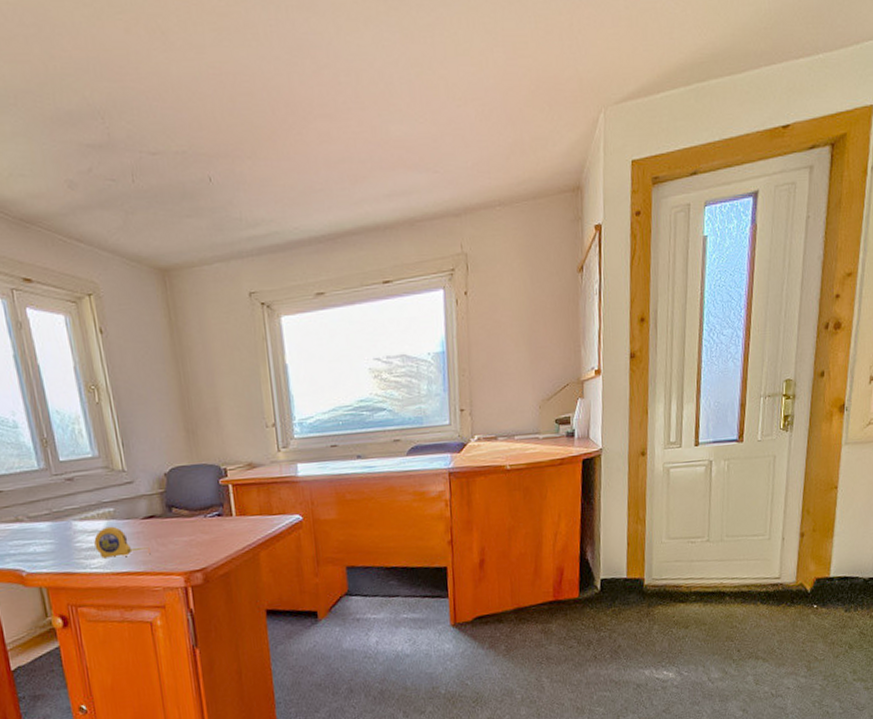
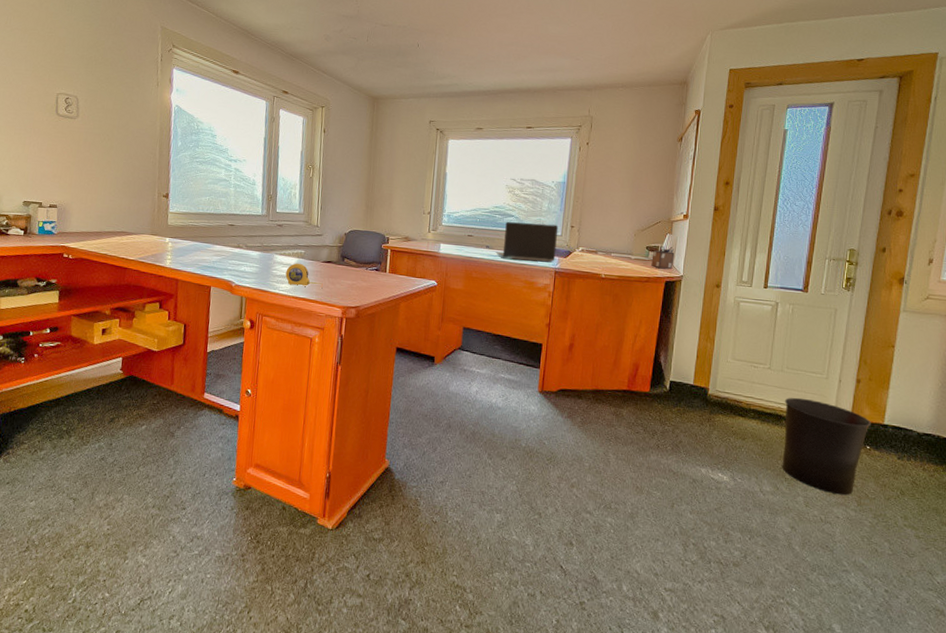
laptop computer: none [370,411,447,470] -> present [495,222,559,263]
desk organizer: none [563,413,590,446] -> present [651,245,675,269]
waste bin: none [727,566,817,664] -> present [782,397,871,495]

